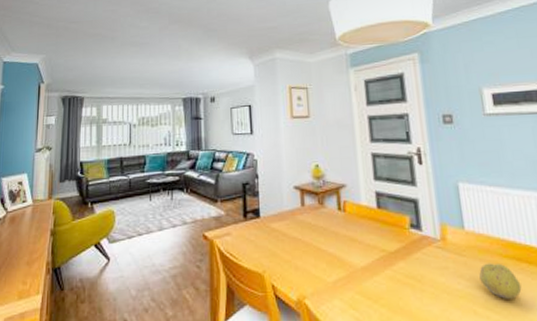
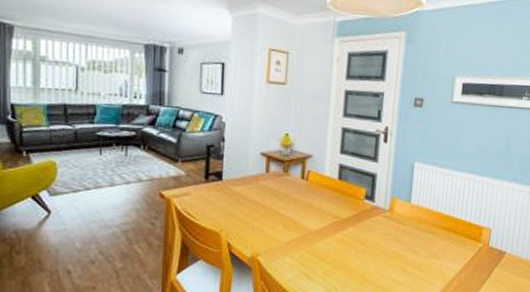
fruit: present [479,263,522,299] -> none [414,231,445,260]

